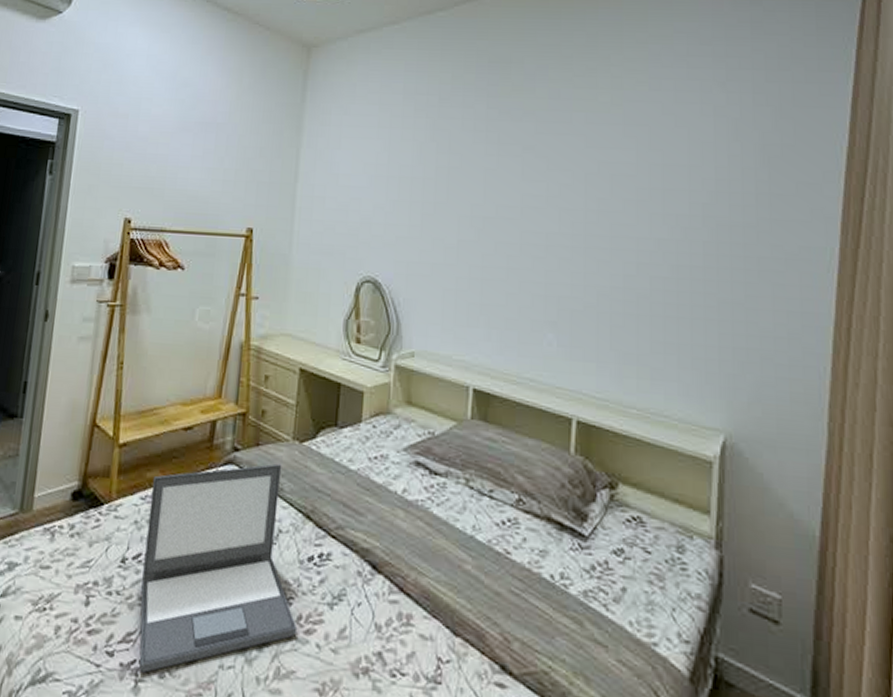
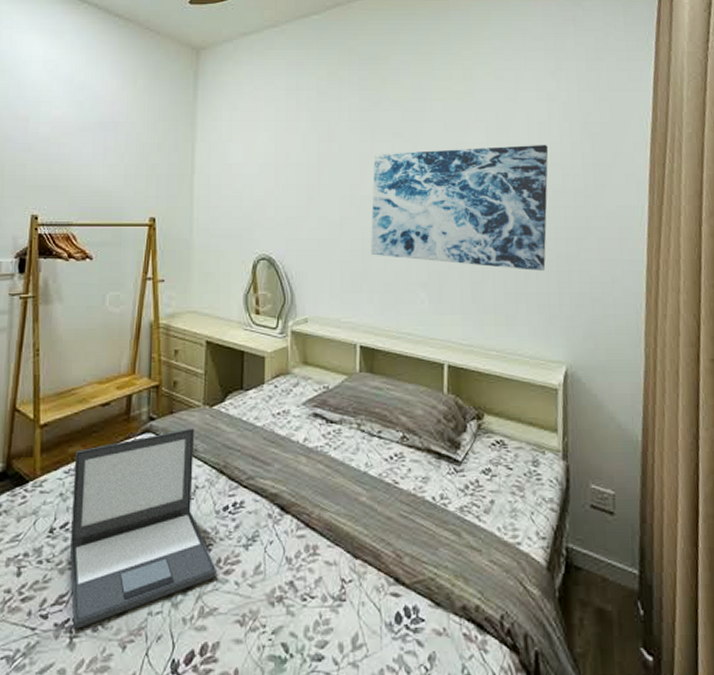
wall art: none [492,167,713,318] -> present [371,144,549,271]

